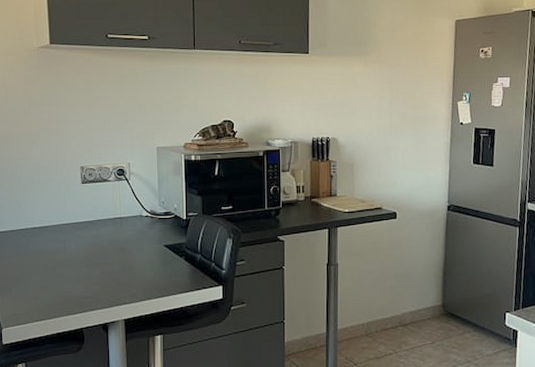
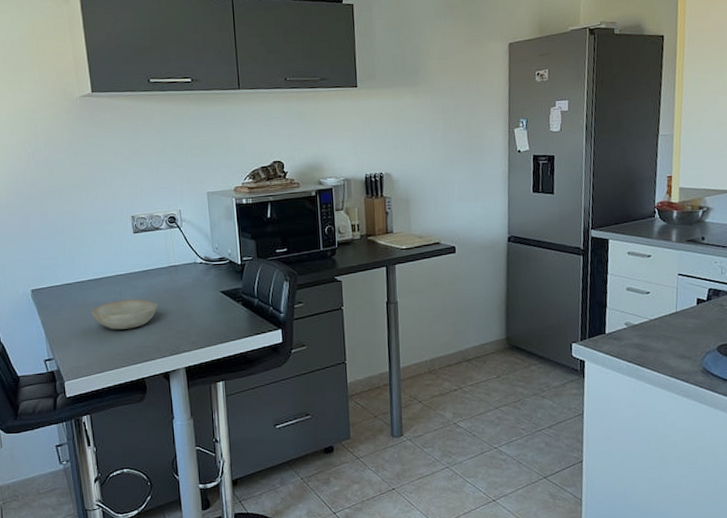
bowl: none [34,249,101,279] -> present [91,299,158,330]

